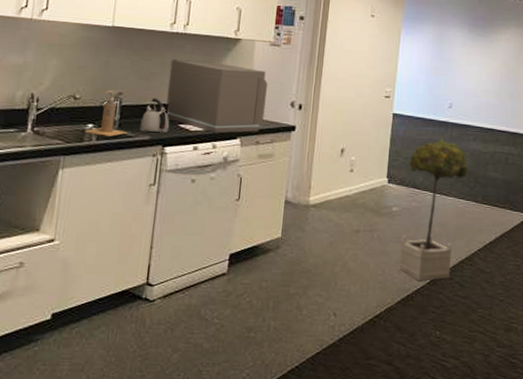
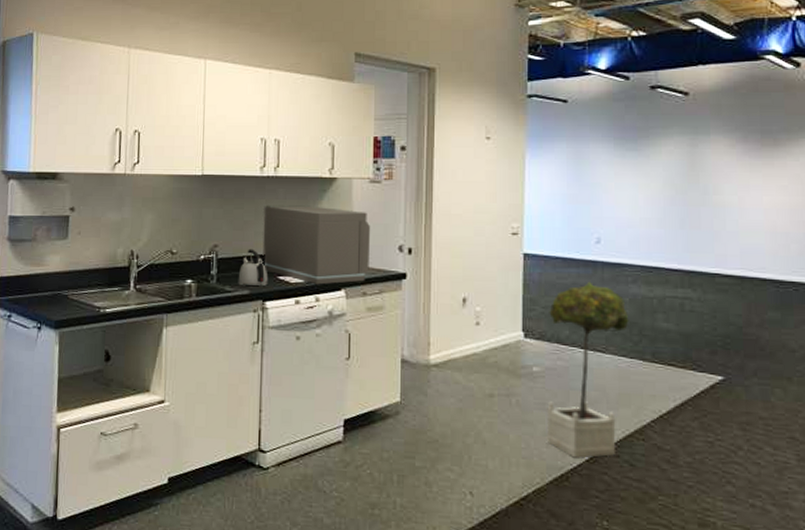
soap dispenser: present [85,90,127,137] -> none [184,243,226,292]

